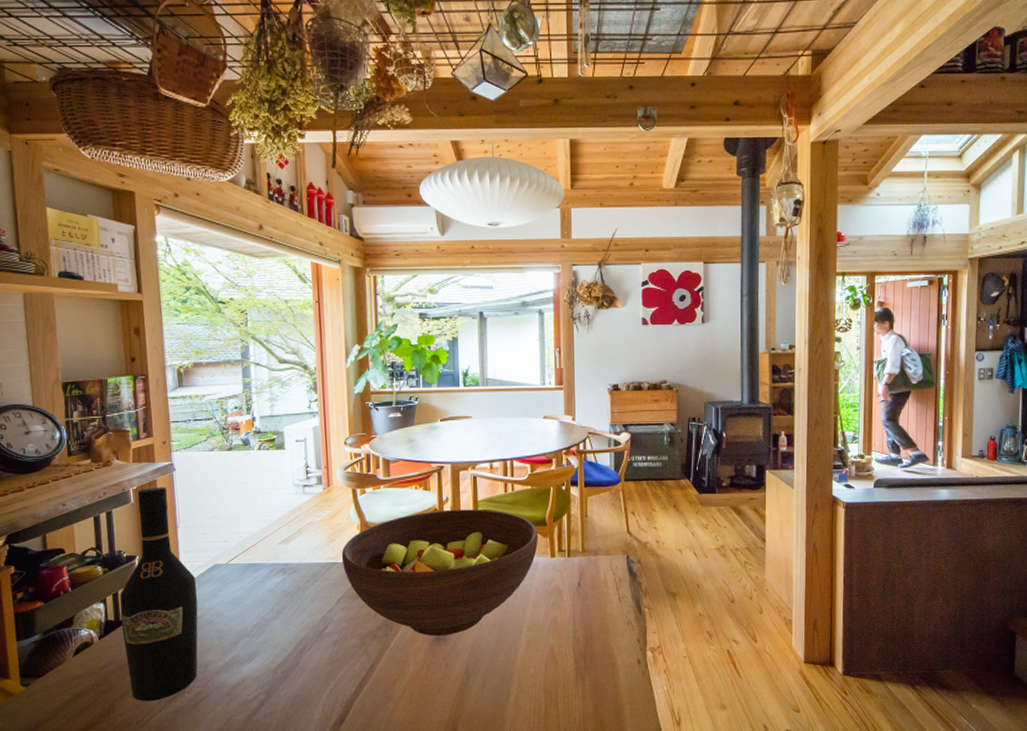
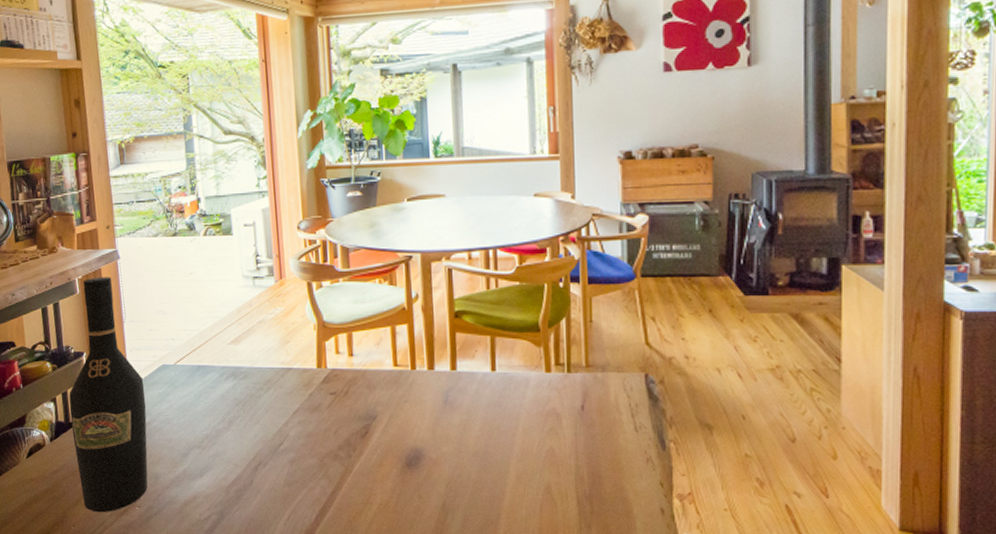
fruit bowl: present [341,509,539,636] -> none [297,309,530,461]

